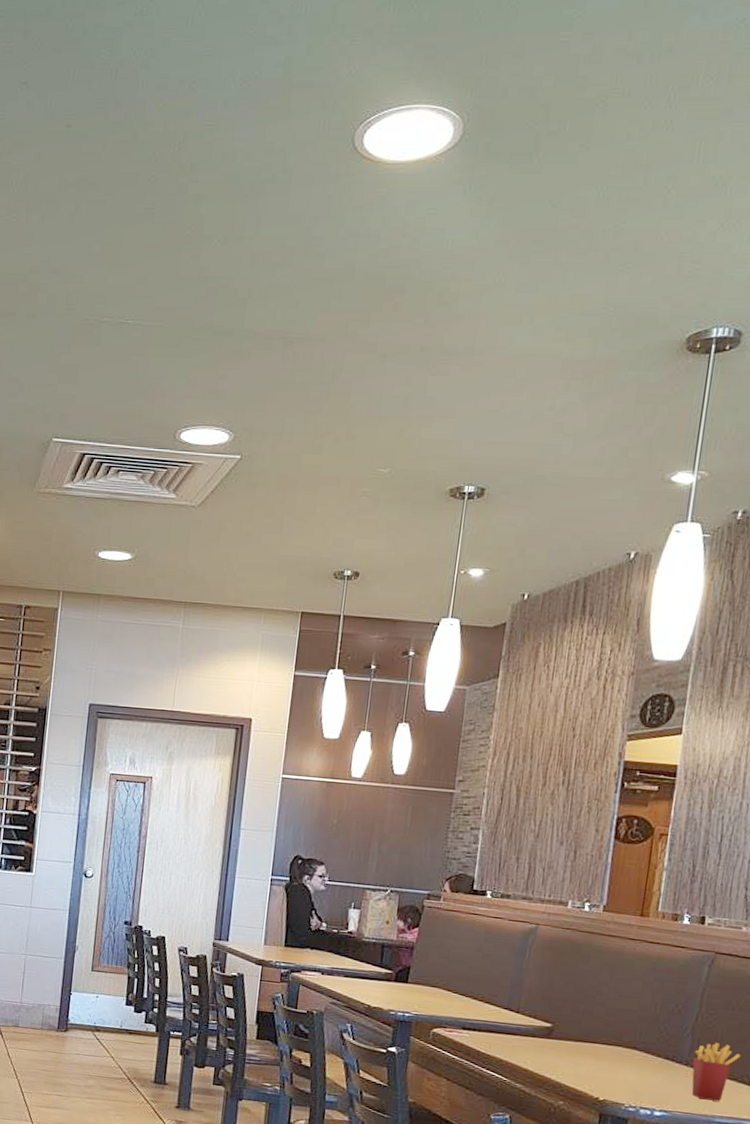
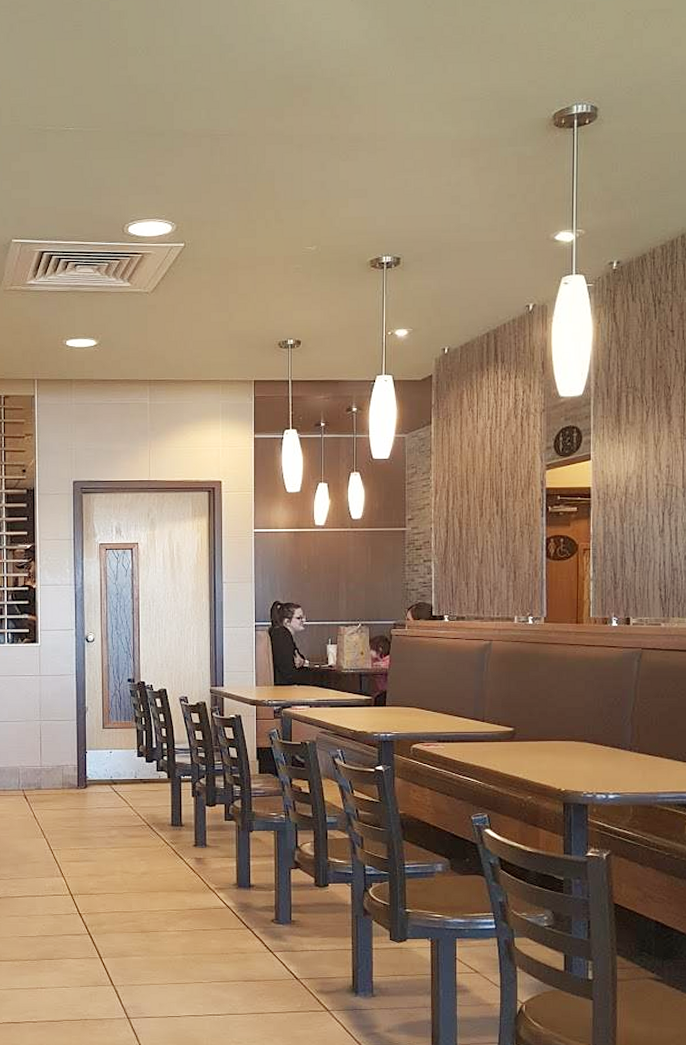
french fries: present [691,1042,741,1102] -> none [635,727,674,779]

